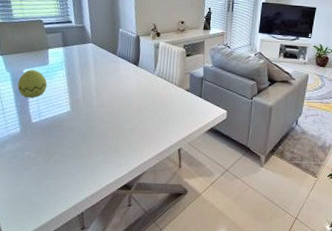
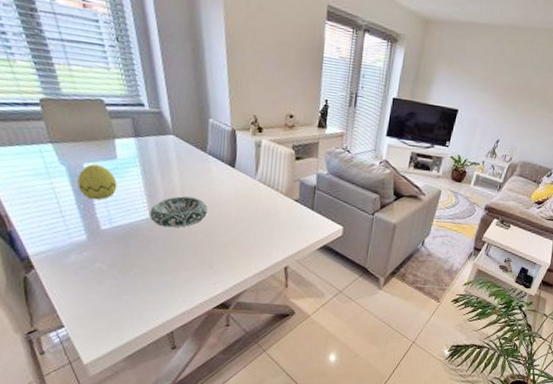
decorative bowl: none [70,92,116,119] -> present [150,196,208,228]

